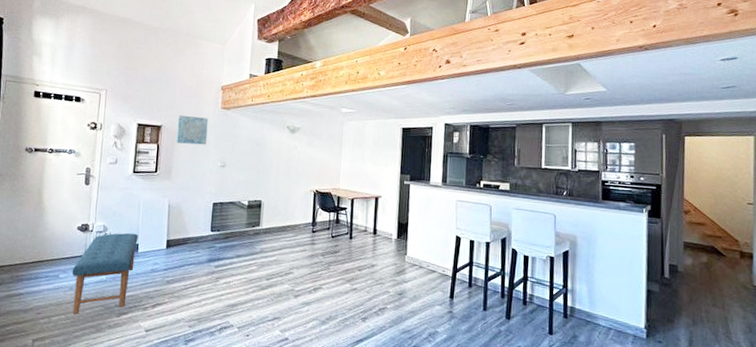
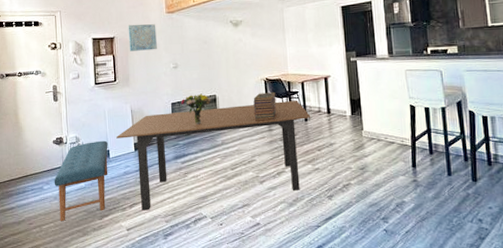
dining table: none [148,212,357,313] -> present [116,100,311,211]
bouquet: none [223,197,256,229] -> present [181,93,211,125]
book stack: none [298,204,324,234] -> present [253,92,277,121]

